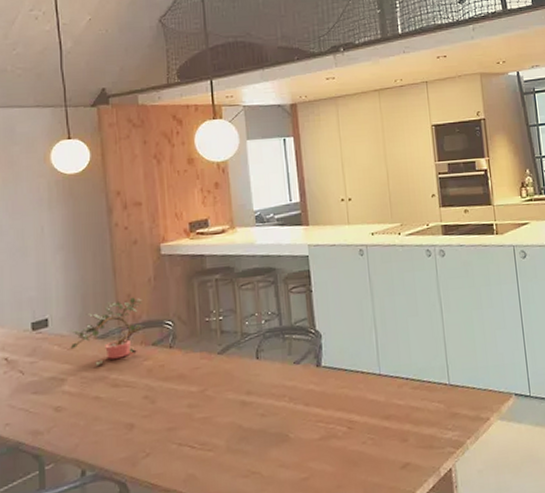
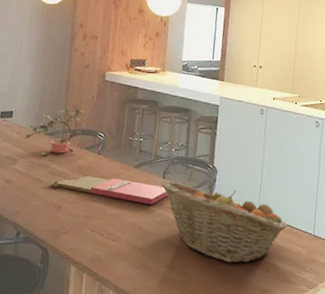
cutting board: none [114,369,266,403] -> present [50,175,167,204]
fruit basket: none [255,352,418,443] -> present [160,180,288,263]

